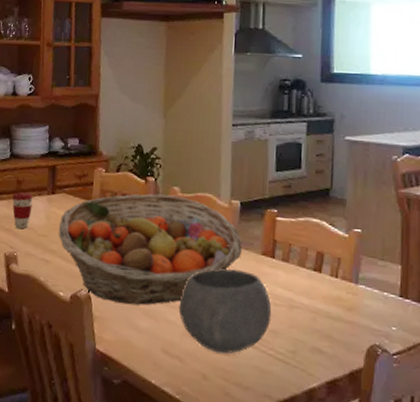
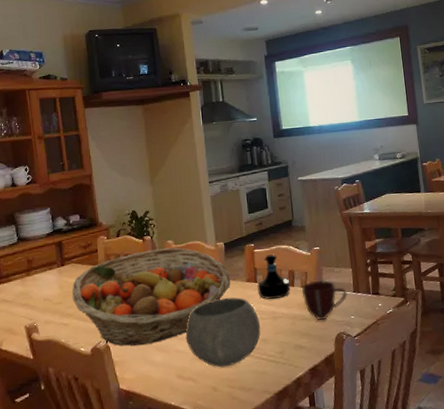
coffee cup: present [11,192,33,229] -> none [24,268,45,302]
tequila bottle: none [274,226,317,284] -> present [257,254,291,299]
mug: none [330,270,391,323] -> present [302,279,347,320]

